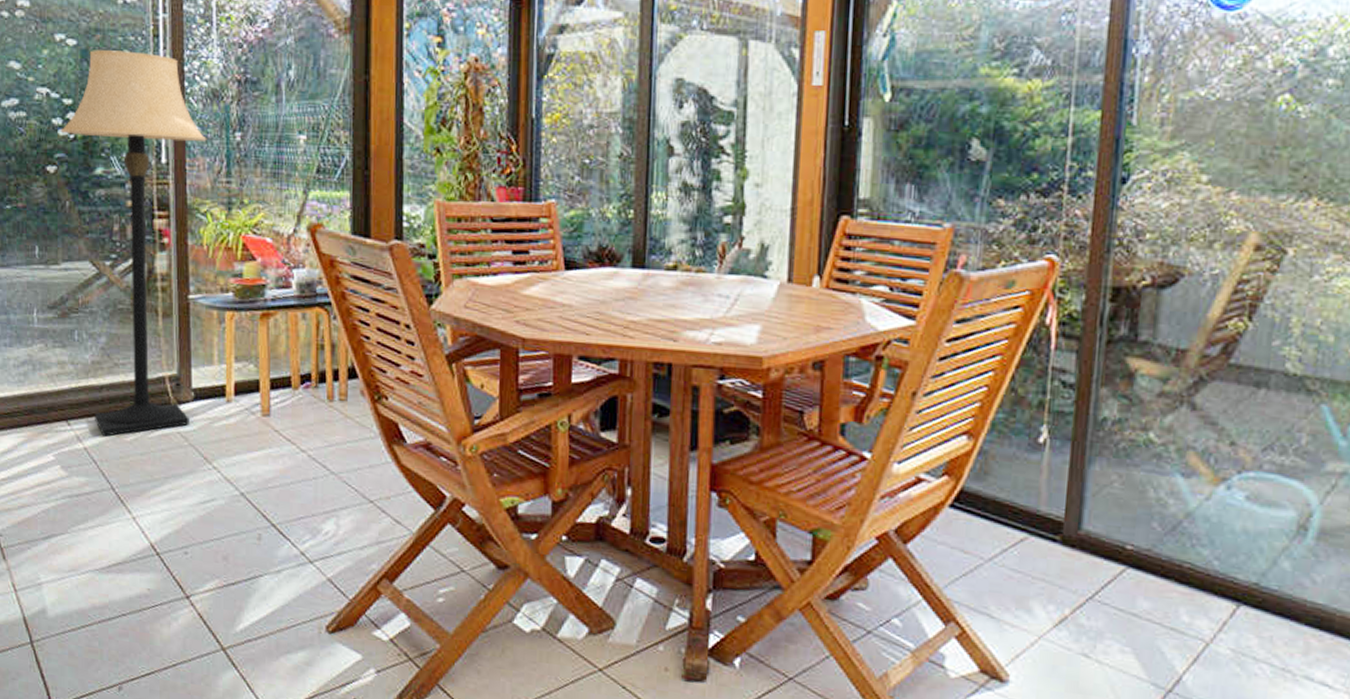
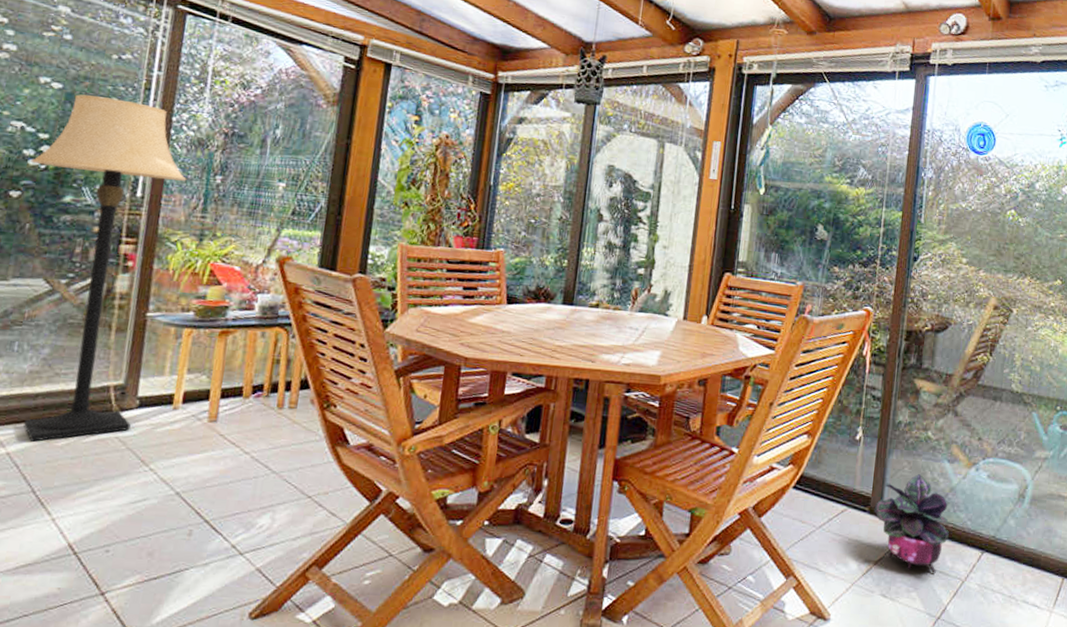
potted plant: none [1068,491,1184,630] -> present [874,473,949,573]

